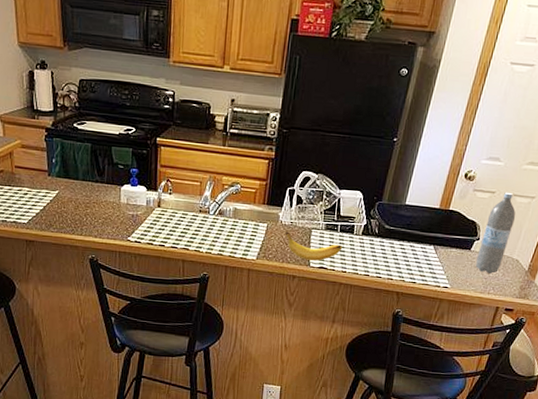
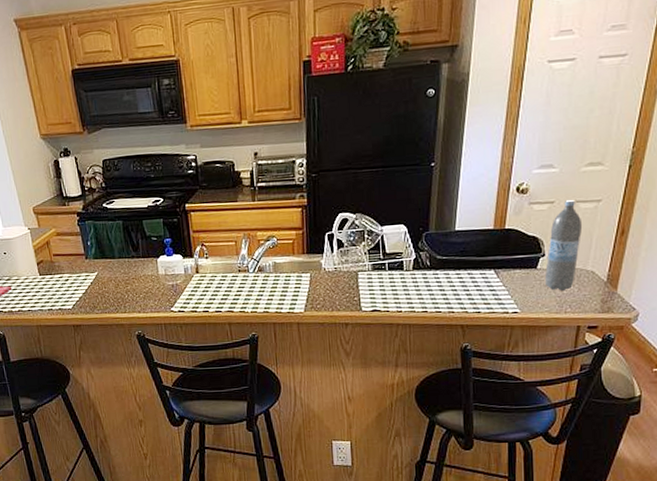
banana: present [285,231,343,261] -> none [330,278,394,305]

